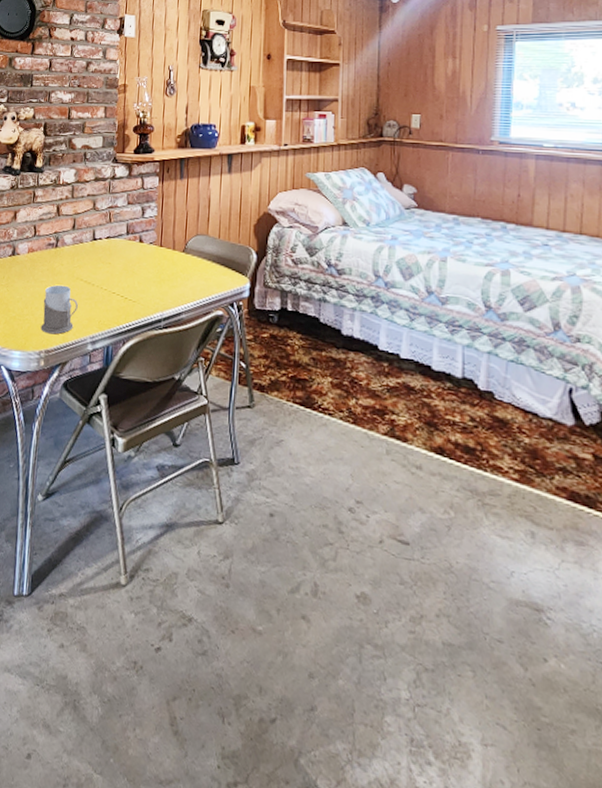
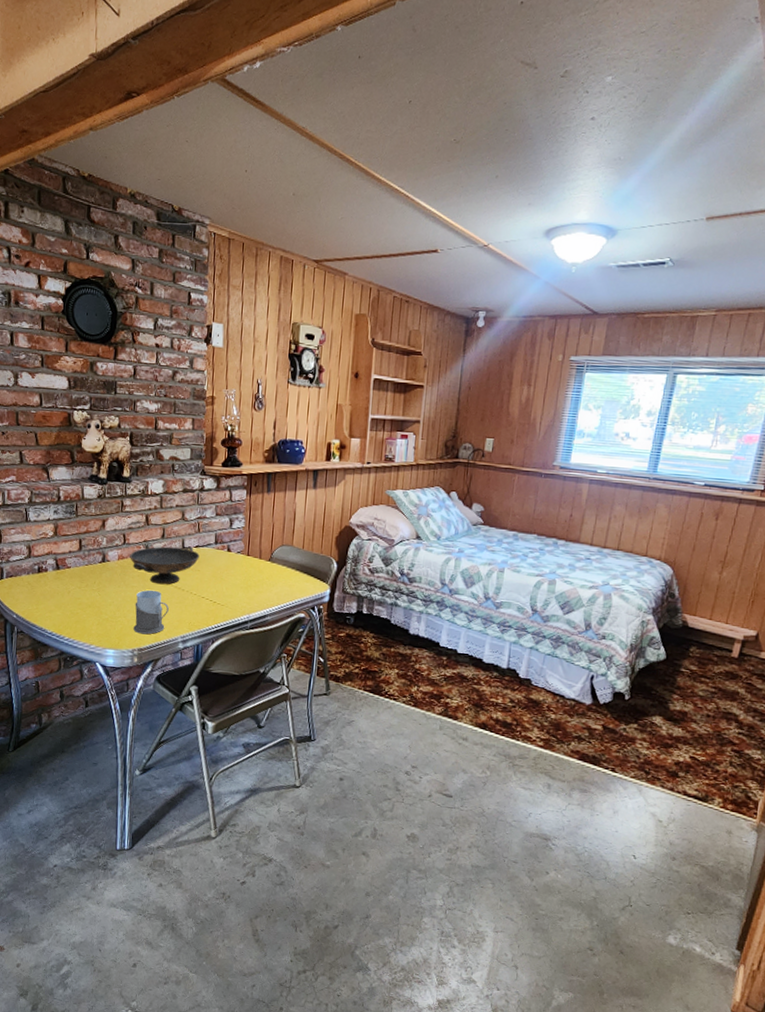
decorative bowl: none [39,237,111,279] -> present [130,546,200,585]

